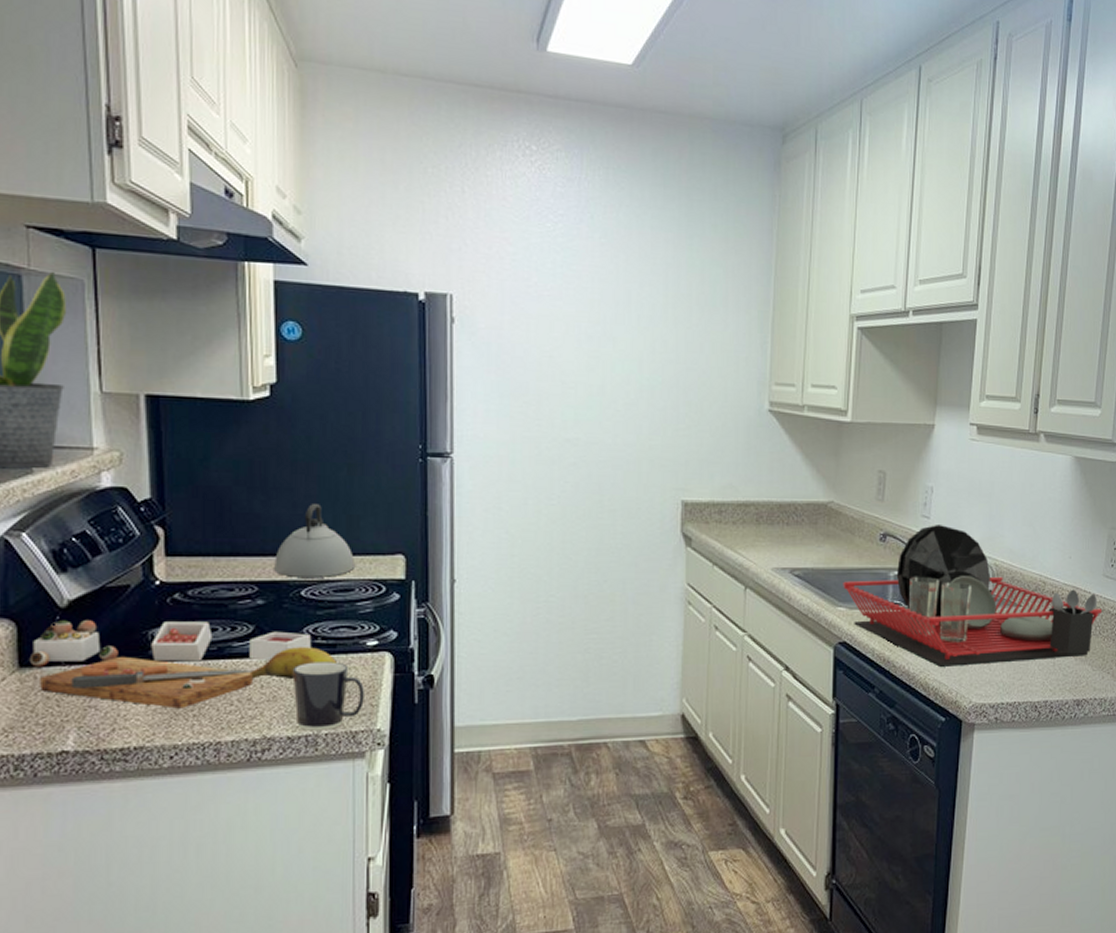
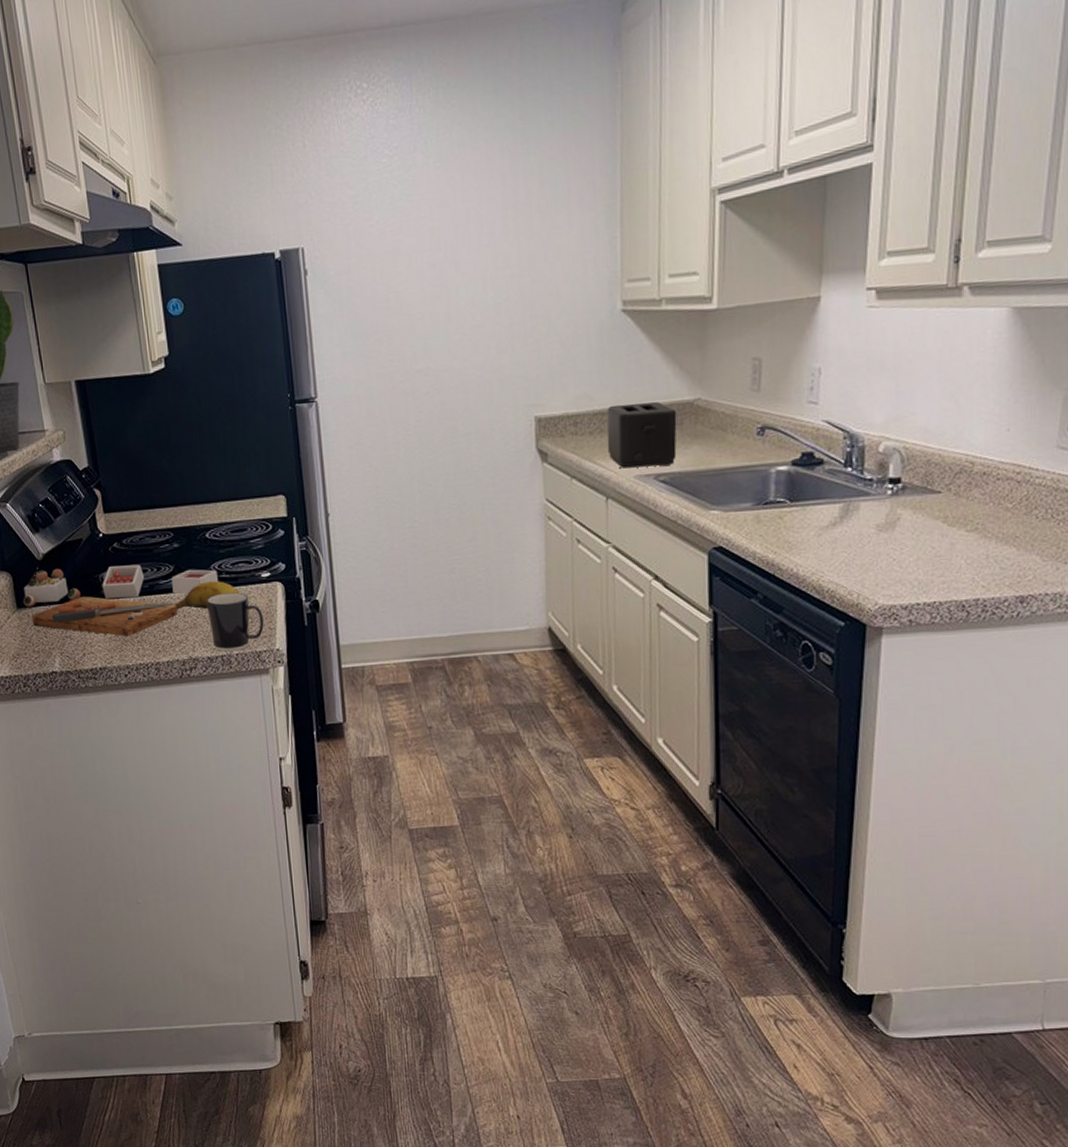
kettle: present [274,504,356,577] -> none [183,457,246,523]
toaster: none [748,498,812,560] -> present [607,401,677,469]
dish rack: present [843,525,1103,667] -> none [715,409,1056,567]

